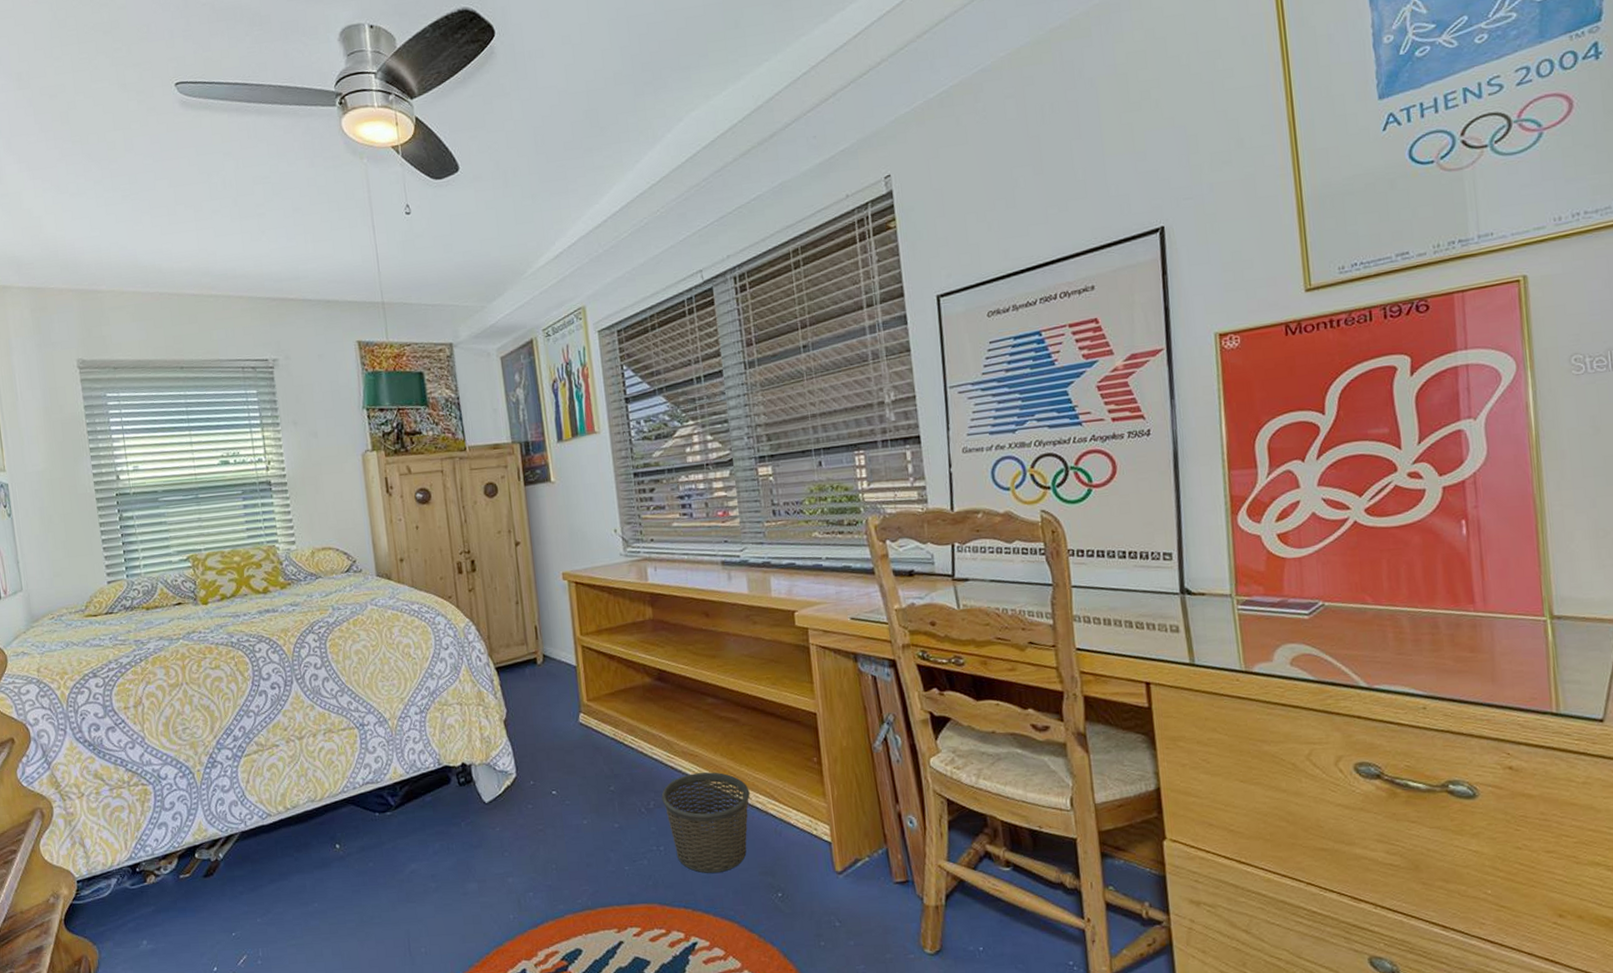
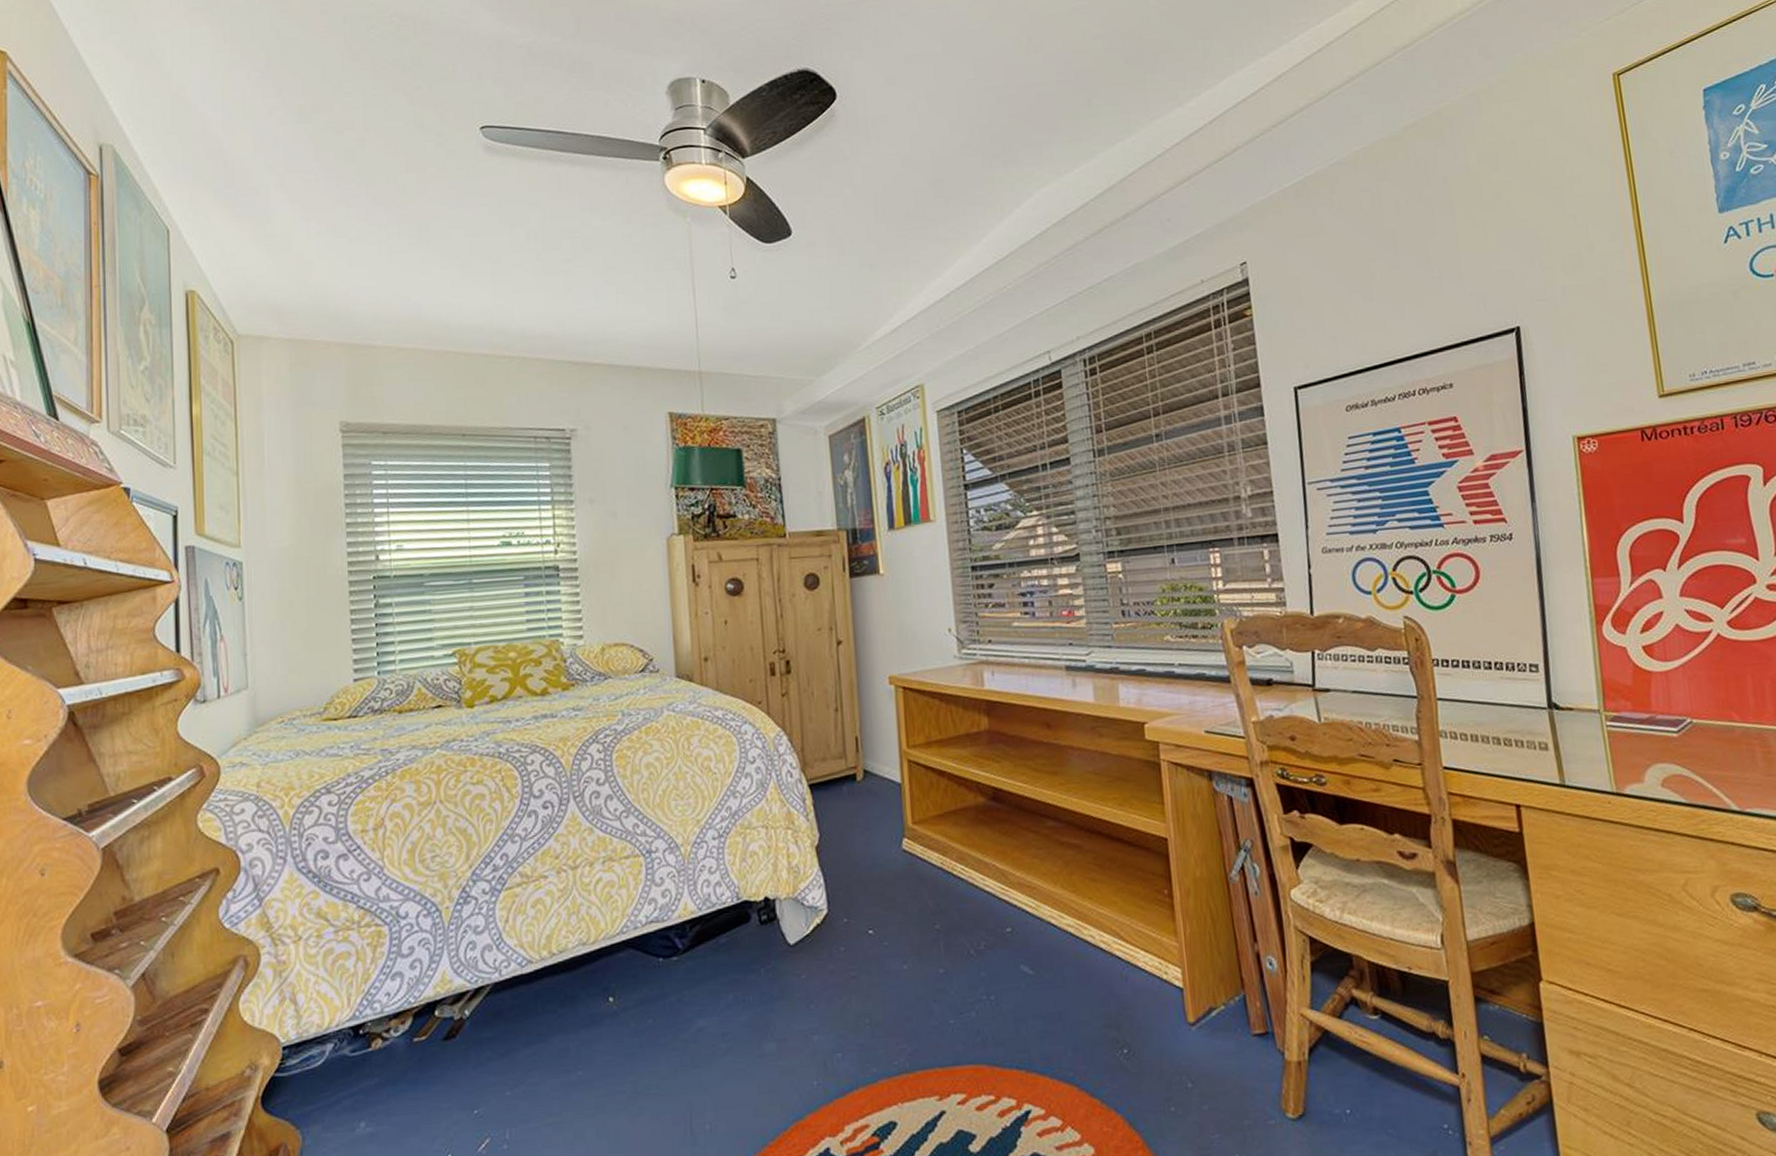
basket: present [661,772,750,873] -> none [993,906,1093,1027]

